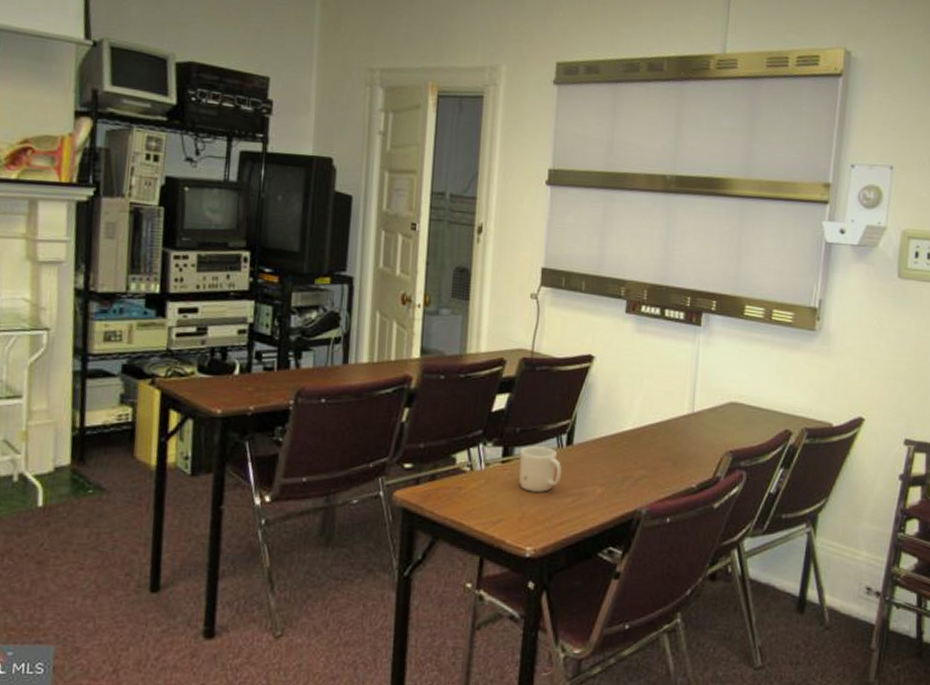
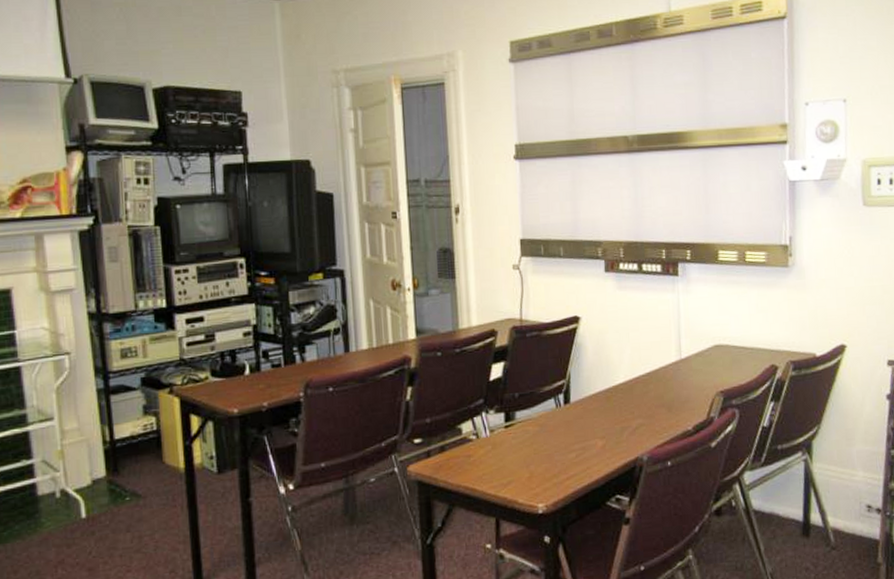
mug: present [518,445,562,492] -> none [521,407,564,452]

